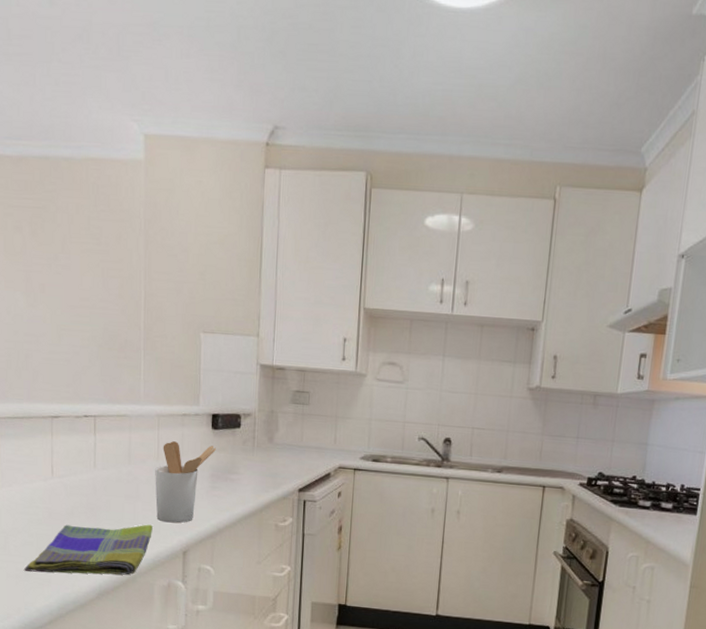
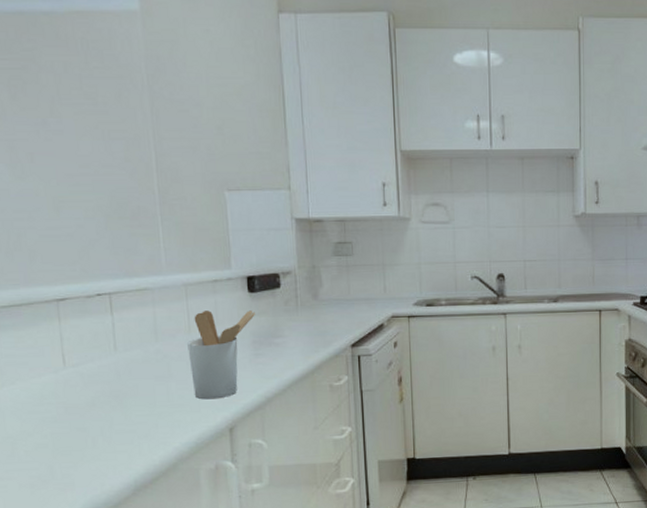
dish towel: present [24,524,153,575] -> none [40,404,192,478]

